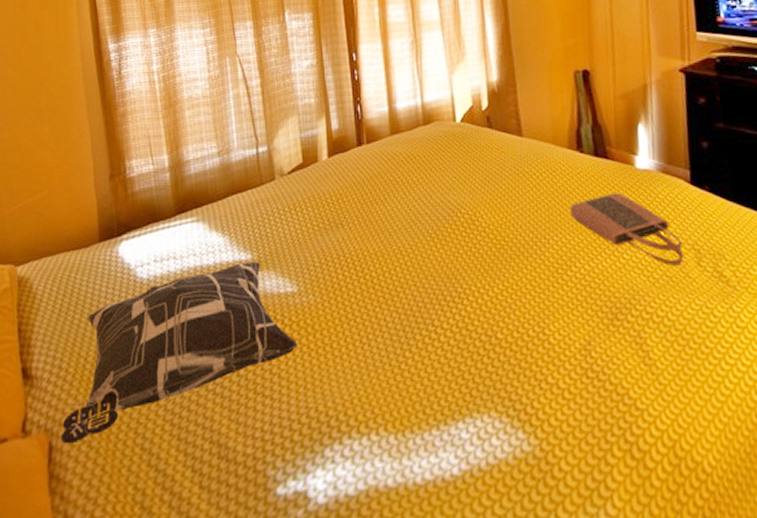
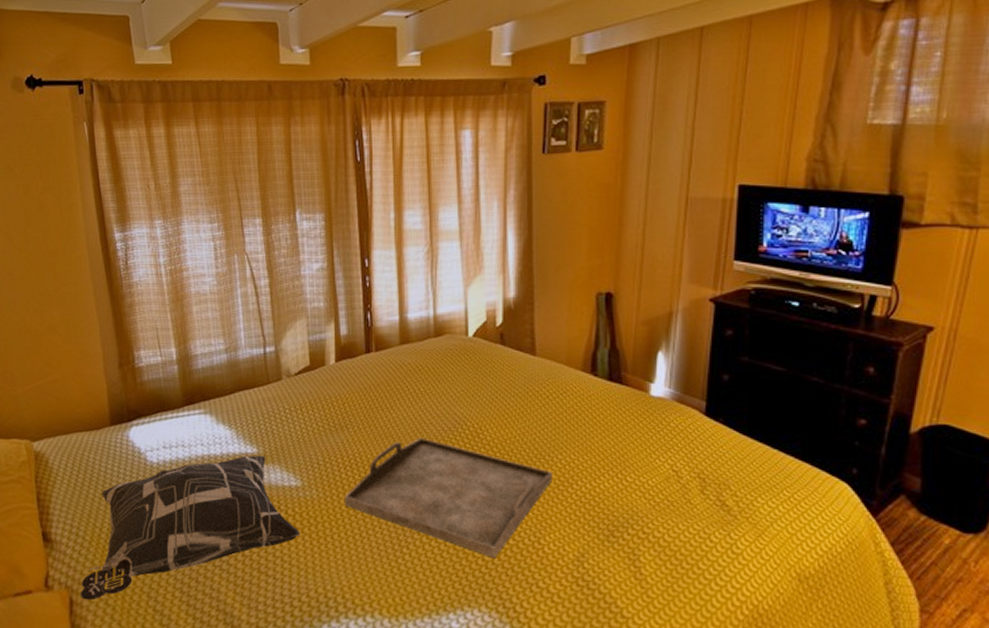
serving tray: none [343,229,551,355] -> present [345,437,552,558]
tote bag: present [570,193,684,266] -> none [577,418,688,492]

